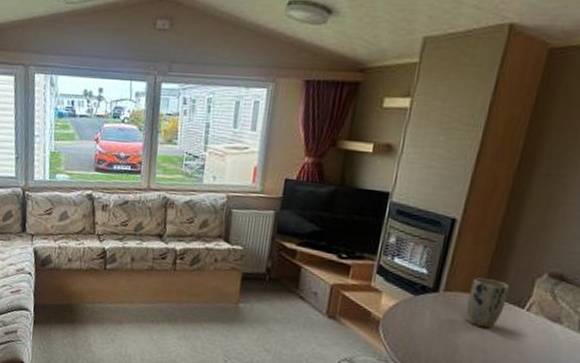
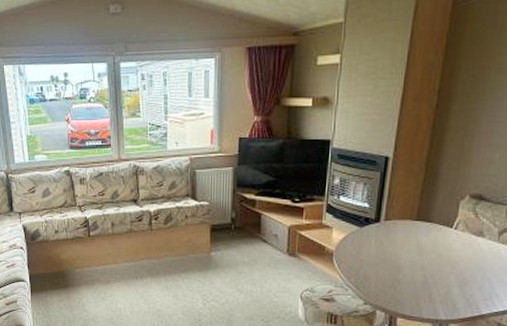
plant pot: present [466,278,510,329] -> none [404,206,439,249]

